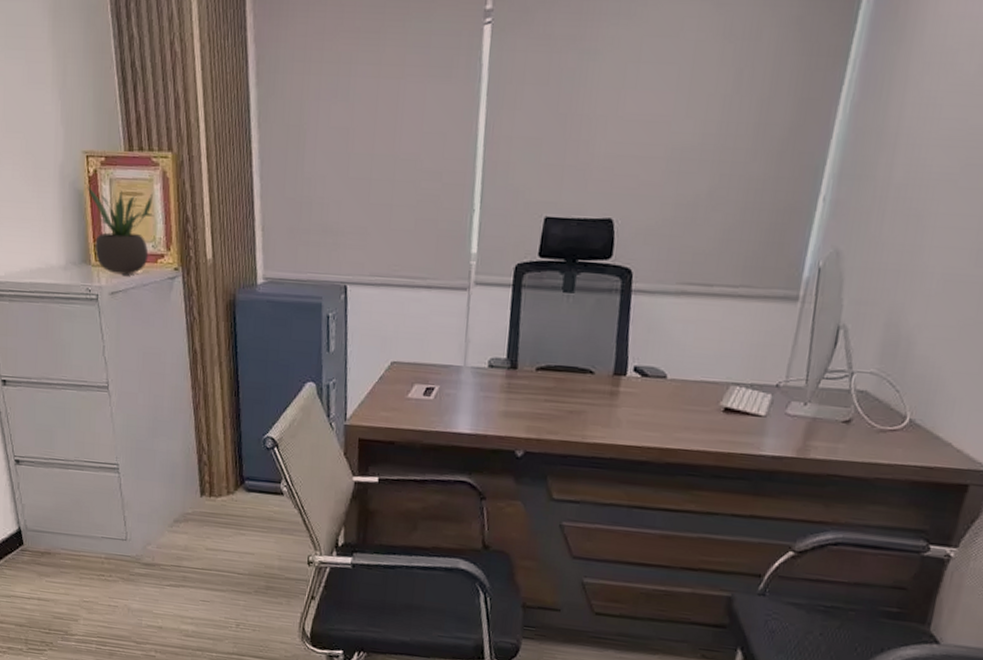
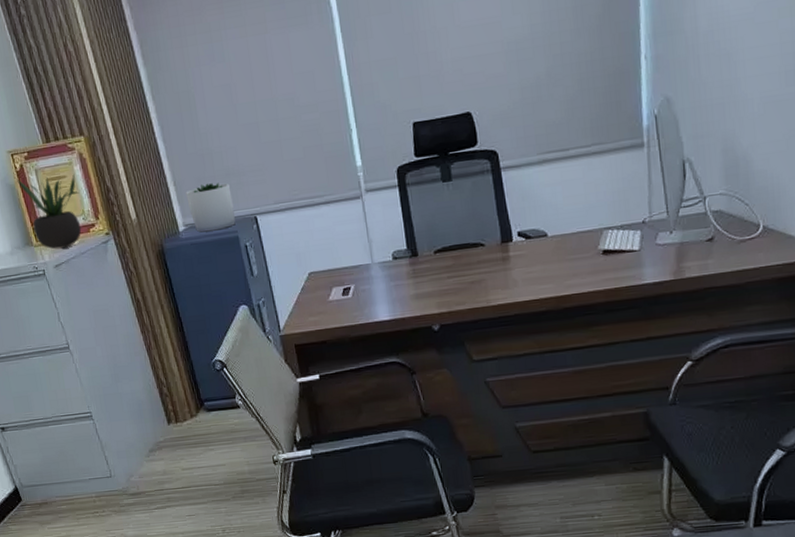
planter: none [273,236,325,292] -> present [186,182,236,233]

